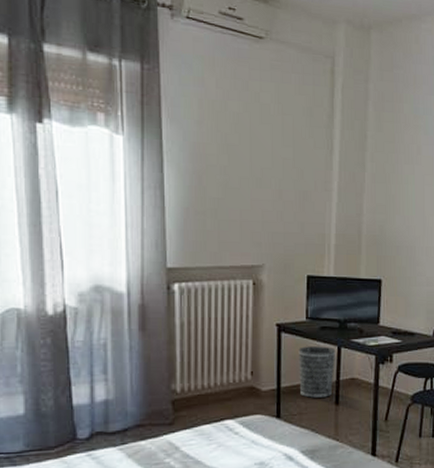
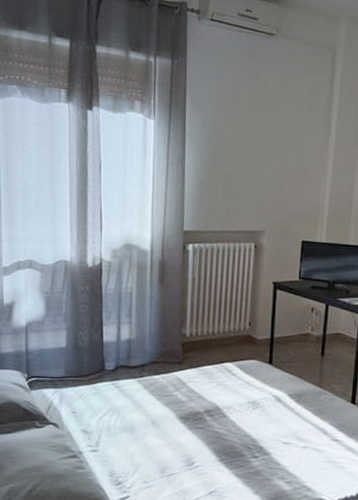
wastebasket: present [298,346,336,398] -> none [290,303,324,349]

